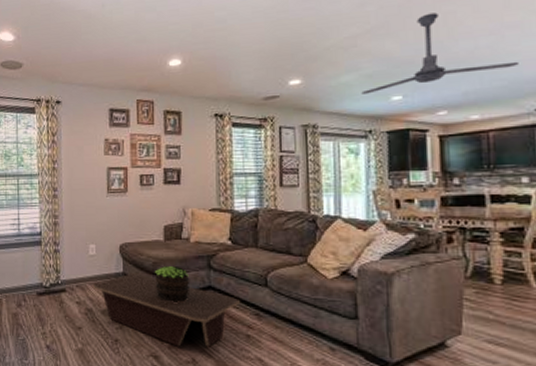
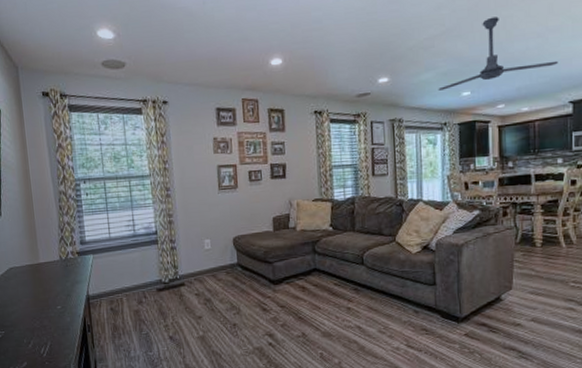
coffee table: present [92,274,240,347] -> none [209,263,341,324]
potted plant: present [155,265,191,302] -> none [267,253,299,286]

